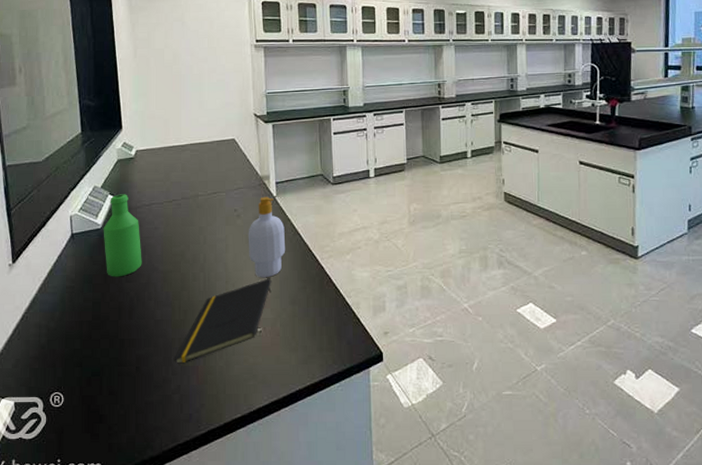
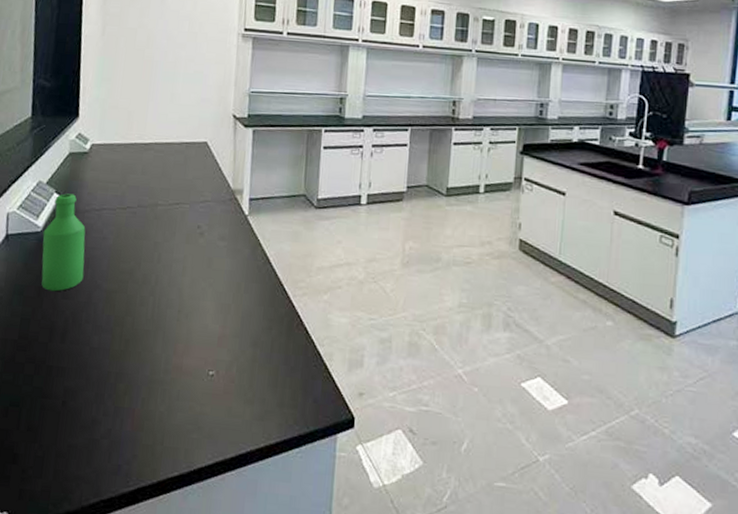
notepad: present [174,278,272,363] -> none [107,312,232,403]
soap bottle: present [248,196,286,278] -> none [208,214,254,312]

